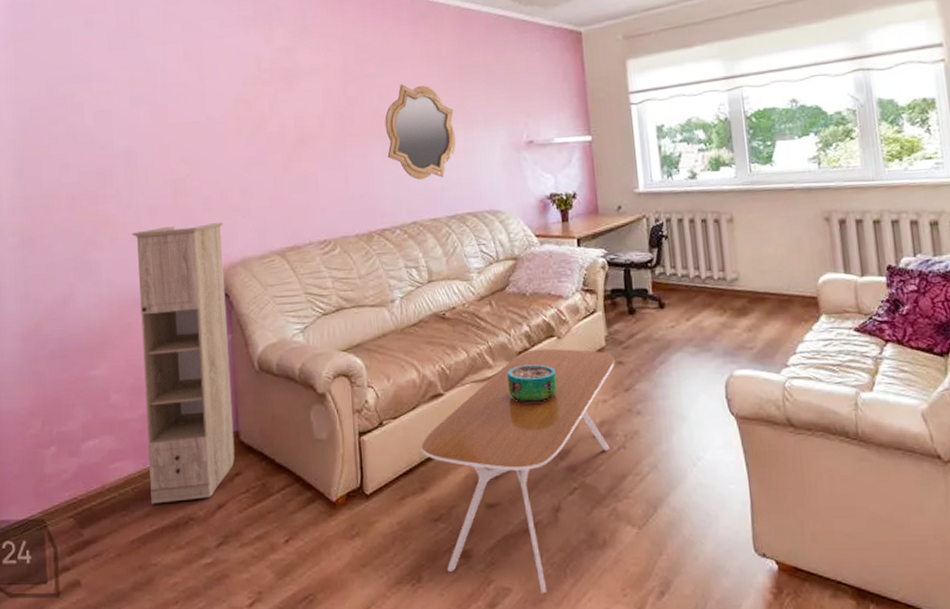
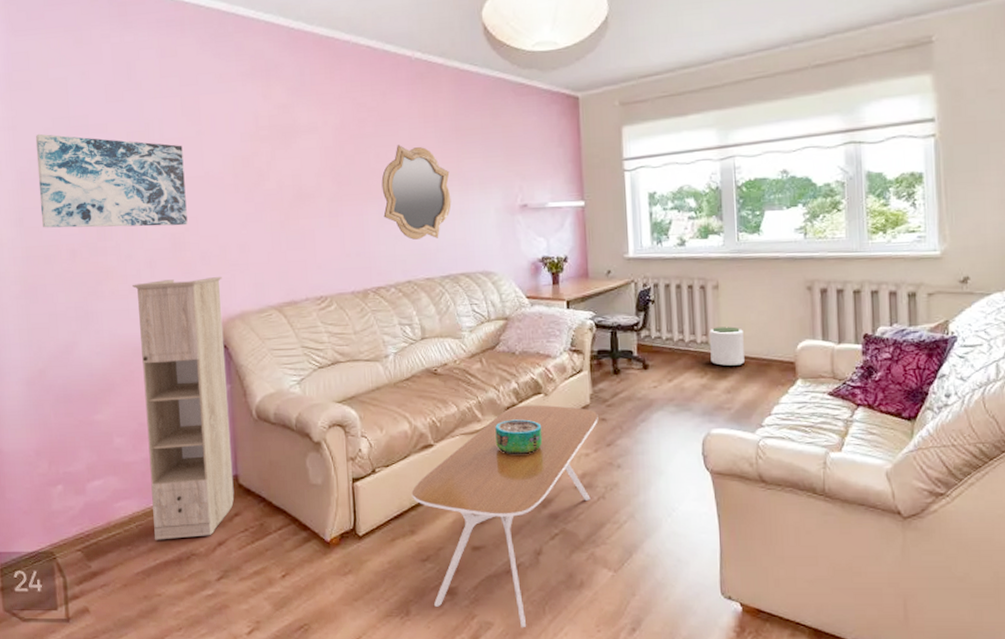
wall art: none [37,82,189,177] -> present [35,133,188,228]
plant pot: none [726,261,765,304] -> present [709,326,744,367]

